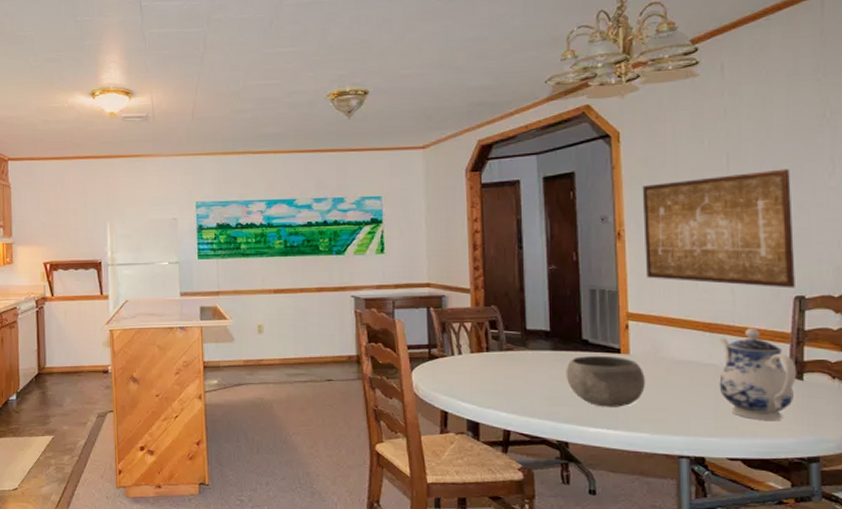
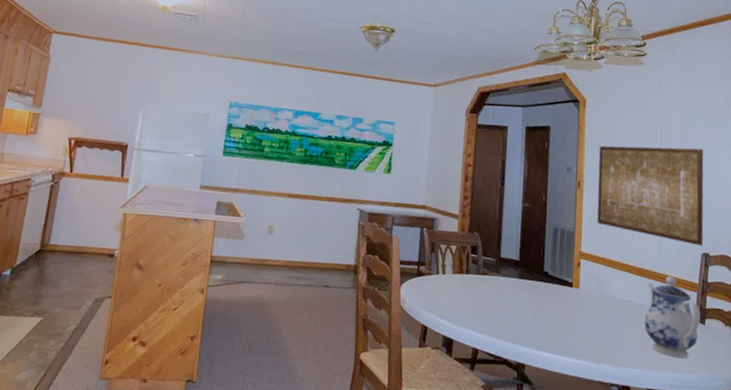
bowl: present [566,355,645,407] -> none [528,286,590,336]

